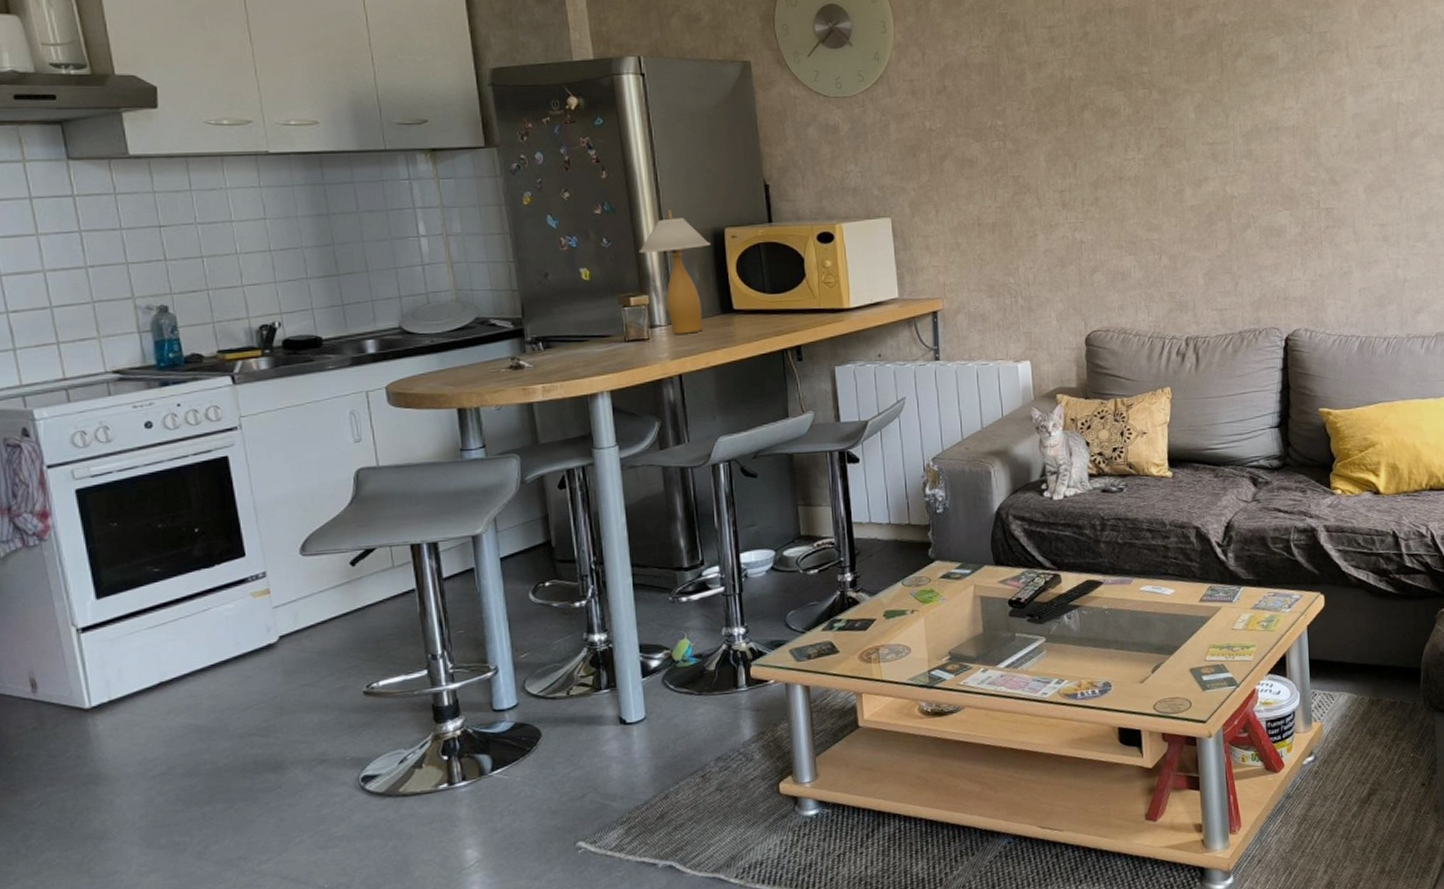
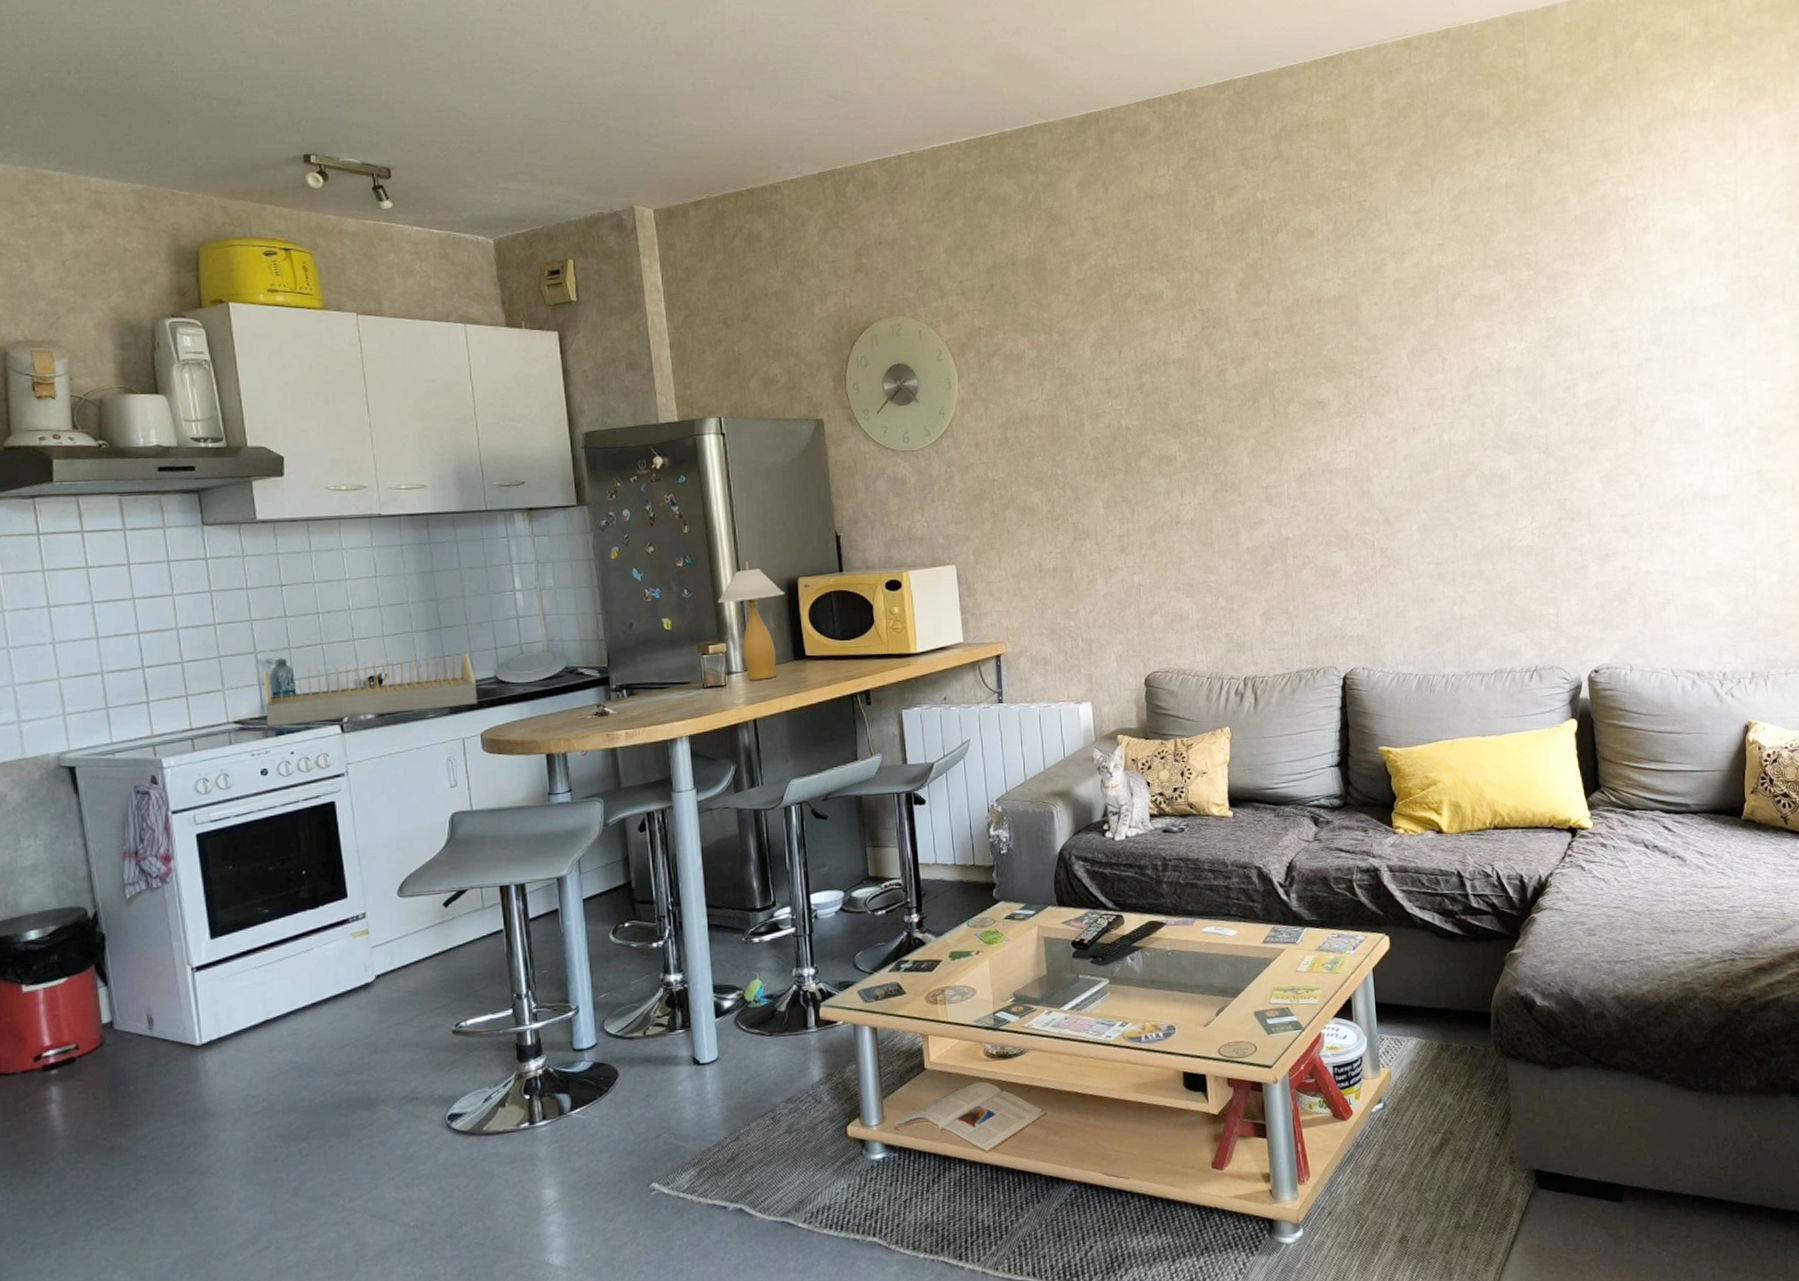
dish rack: none [142,301,382,377] -> present [263,653,478,726]
magazine: none [827,738,983,809] -> present [893,1081,1048,1154]

